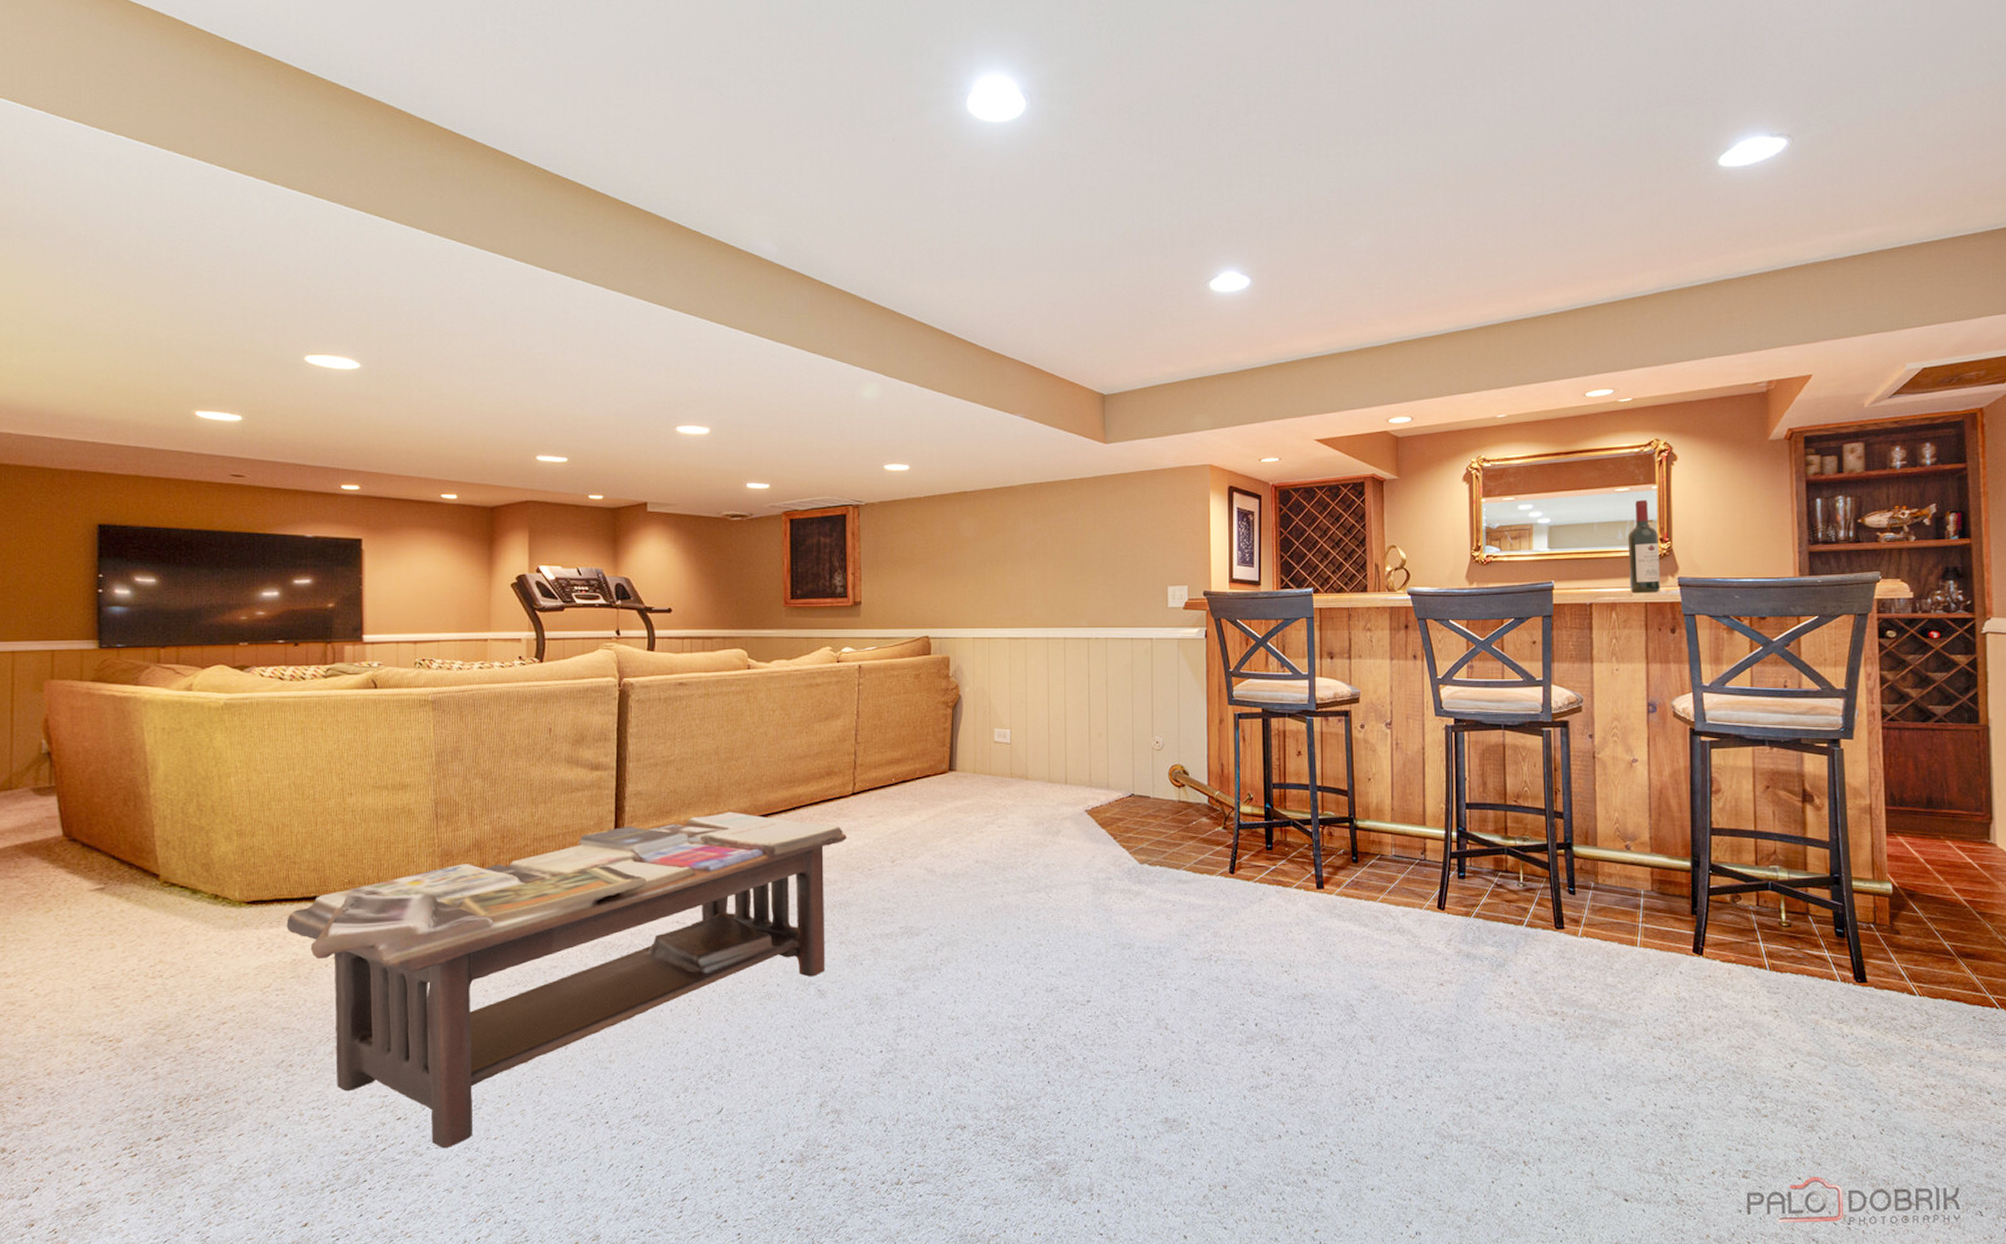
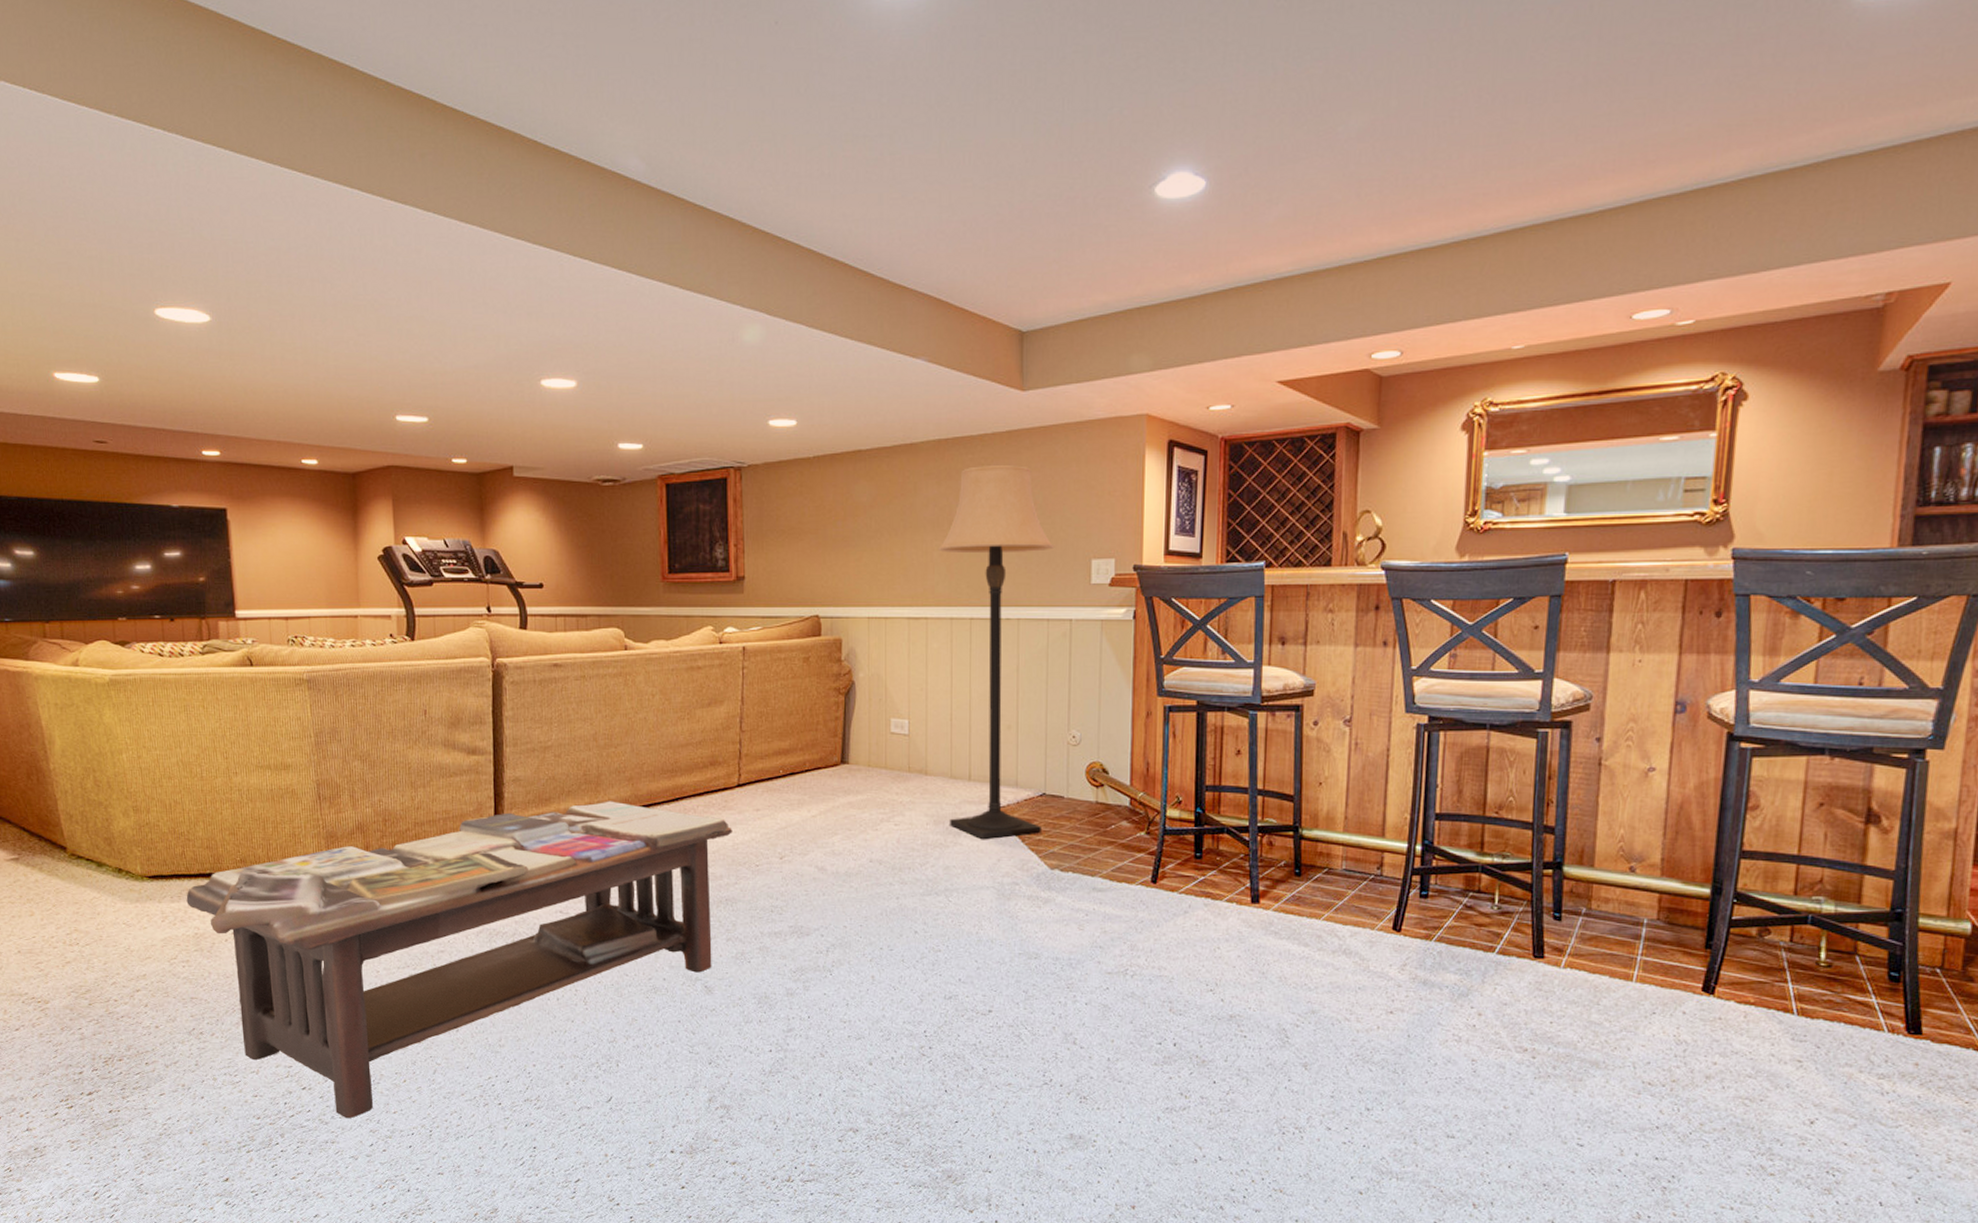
lamp: none [1035,506,1136,838] -> present [938,465,1055,839]
wine bottle: present [1628,500,1660,594] -> none [1666,451,1712,569]

